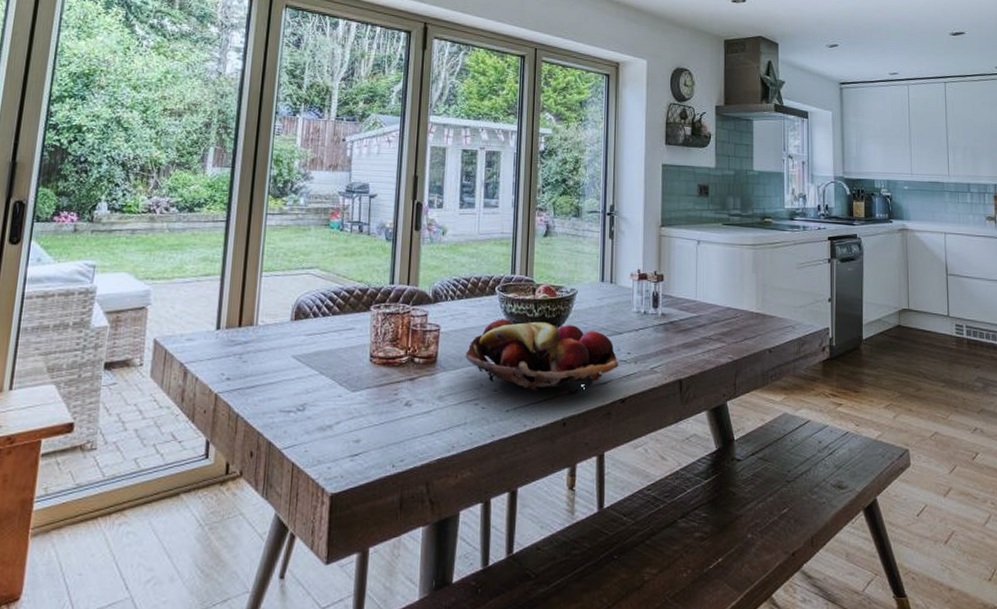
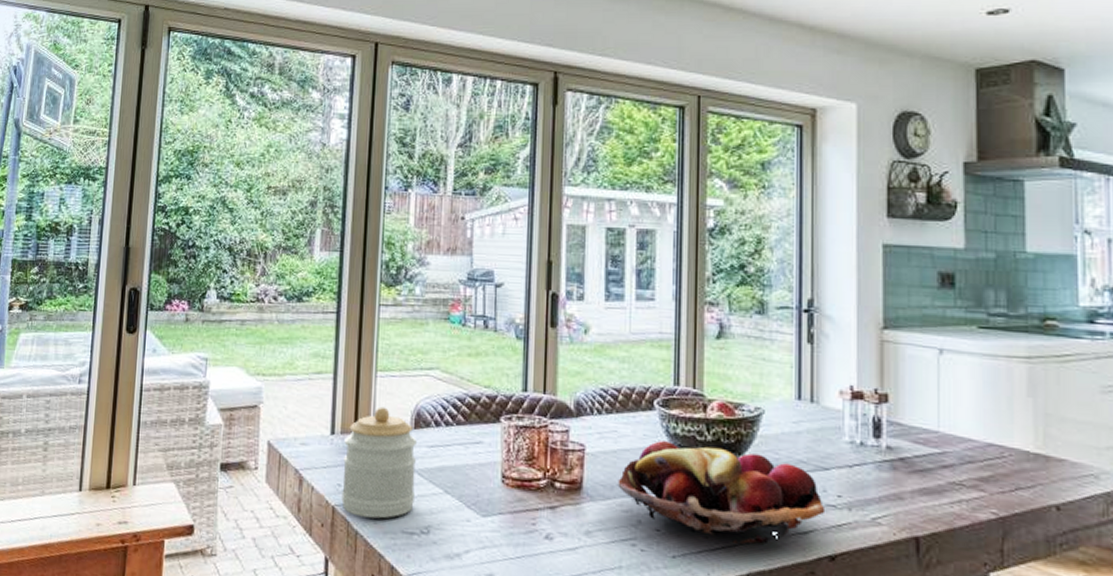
jar: none [224,302,296,401] -> present [341,406,417,519]

